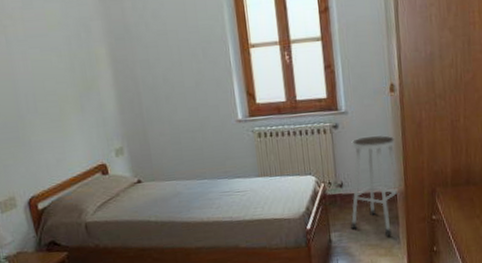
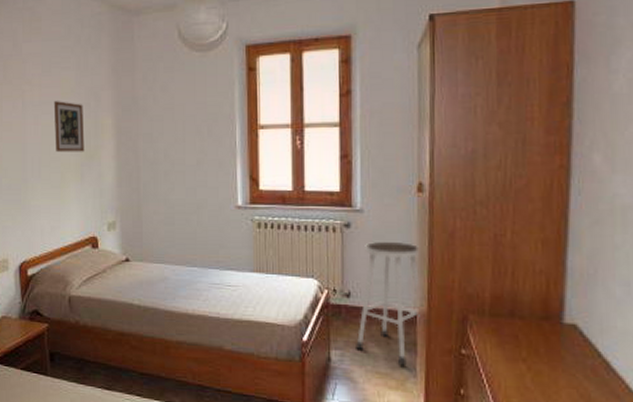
picture frame: none [40,34,81,86] -> present [53,101,85,153]

